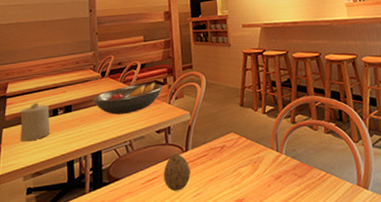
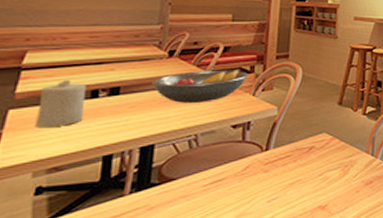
decorative egg: present [164,153,191,191] -> none [233,152,268,195]

